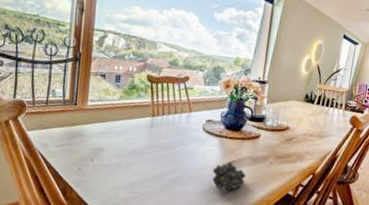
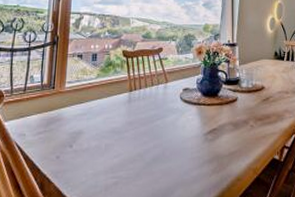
fruit: present [213,161,246,191] -> none [194,130,228,164]

